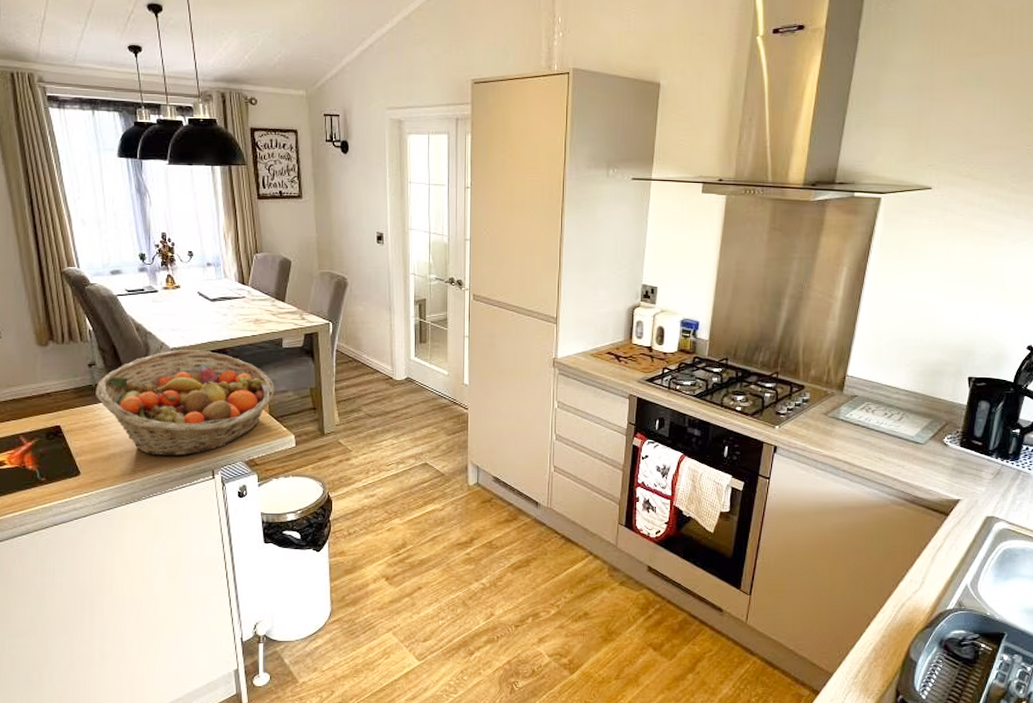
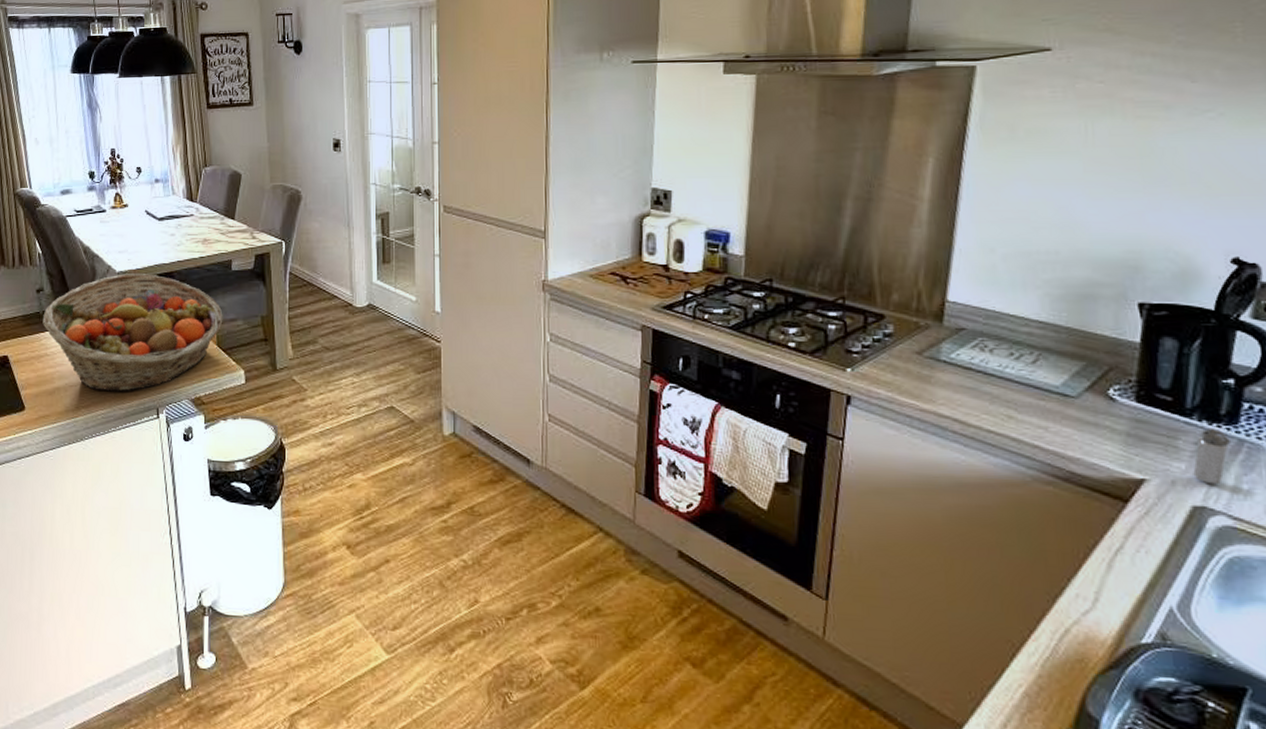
shaker: none [989,464,1013,501] -> present [1193,429,1230,485]

